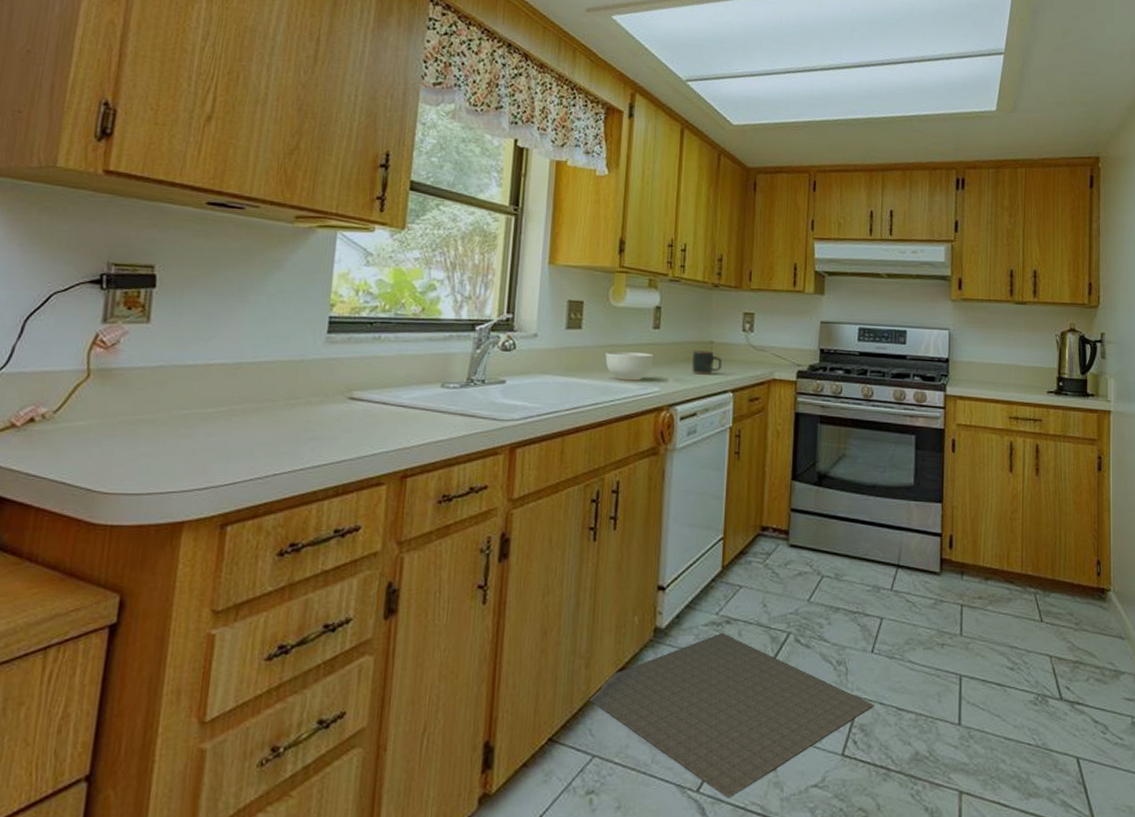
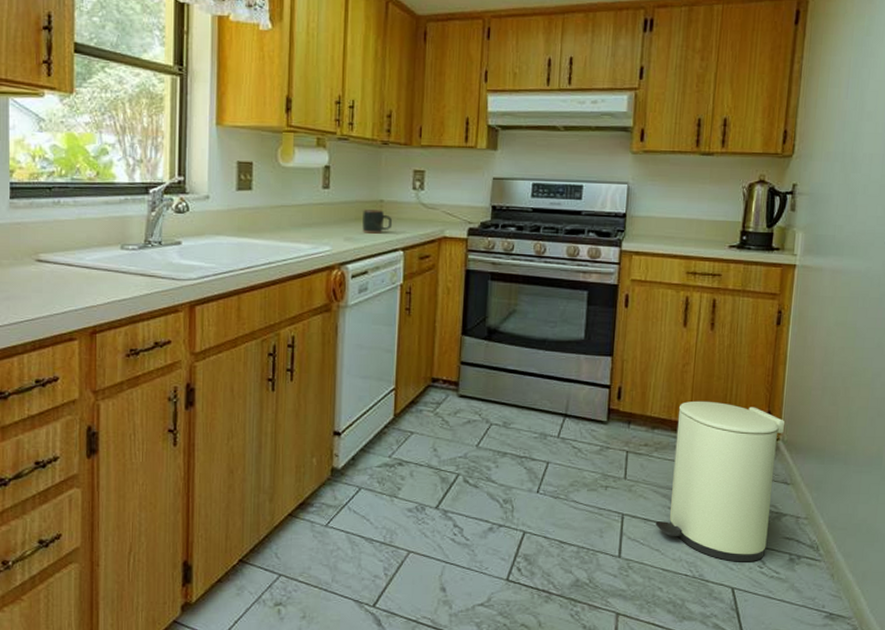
doormat: present [588,633,874,798] -> none [273,474,538,613]
bowl: present [605,351,655,381] -> none [276,211,326,241]
pedal bin: none [994,549,1115,729] -> present [655,400,786,564]

